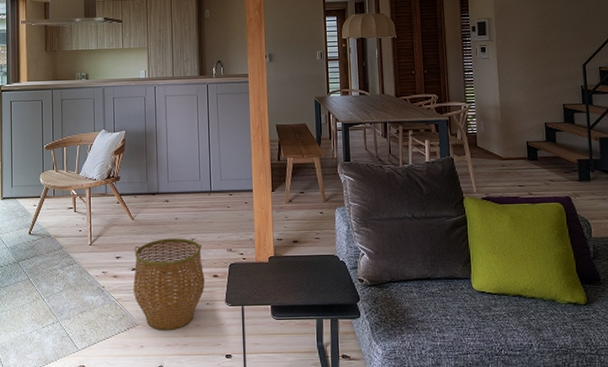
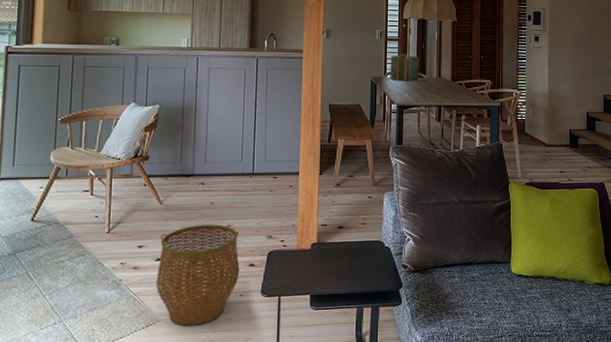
books: none [332,72,362,100] -> present [390,53,420,82]

